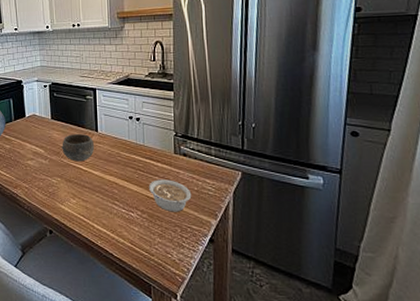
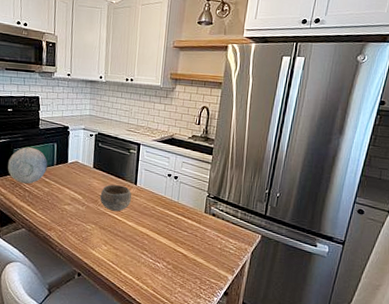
legume: present [148,179,192,212] -> none [176,235,215,266]

